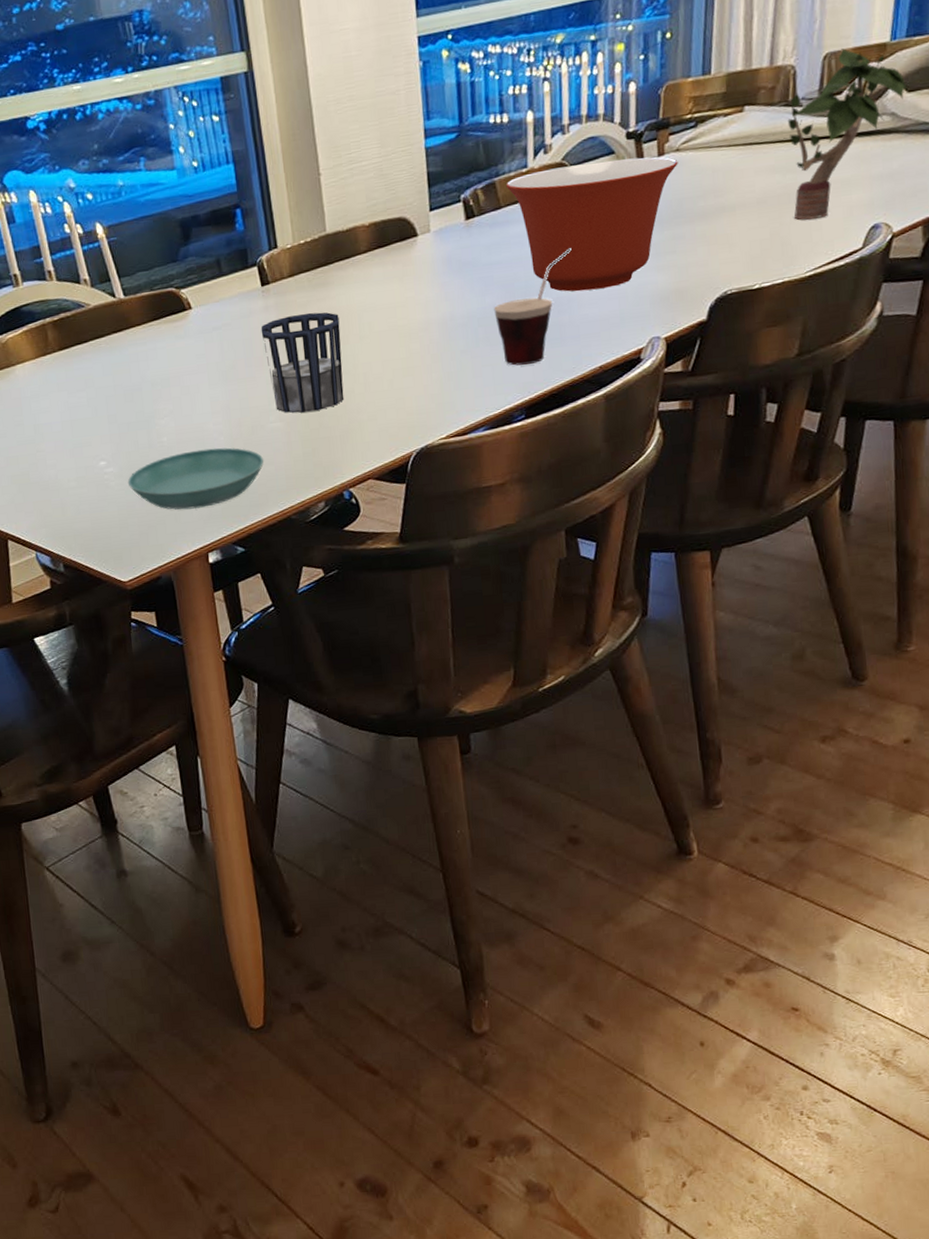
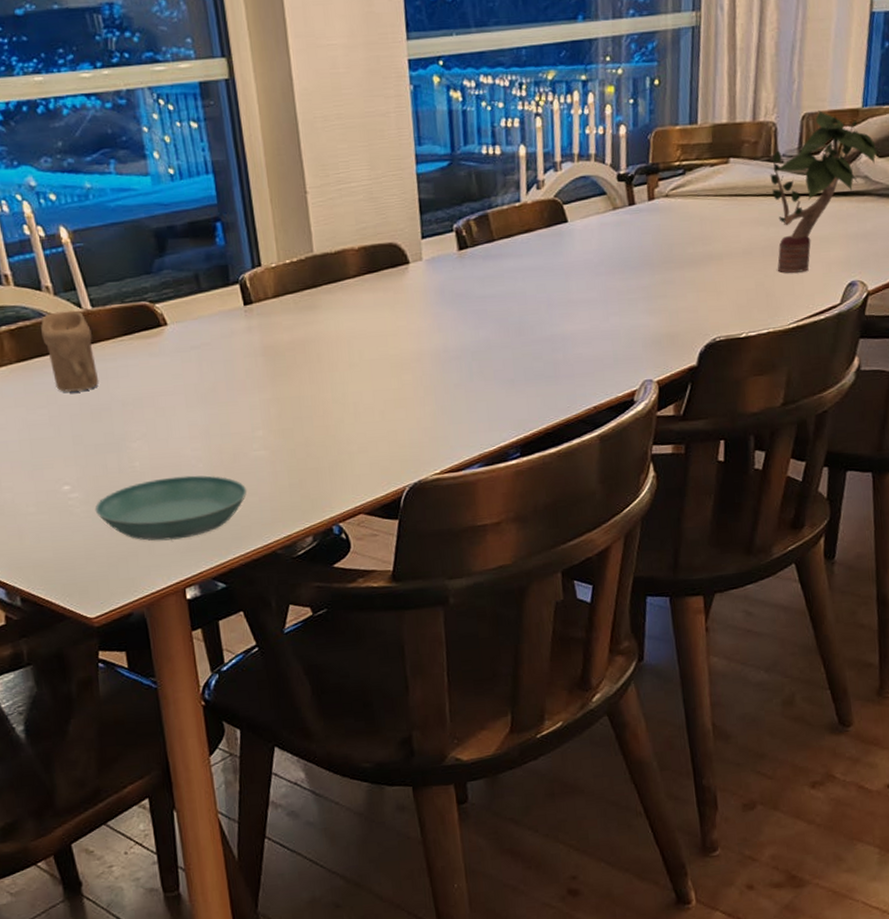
candle: none [80,300,131,376] -> present [41,310,99,392]
cup: present [261,312,344,413] -> none [243,336,333,442]
cup: present [494,248,572,366] -> none [488,286,565,402]
mixing bowl: present [506,157,678,292] -> none [499,200,668,330]

